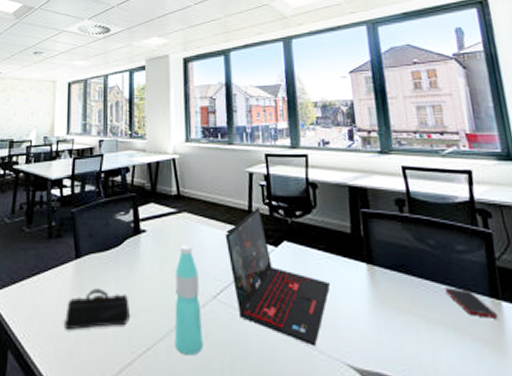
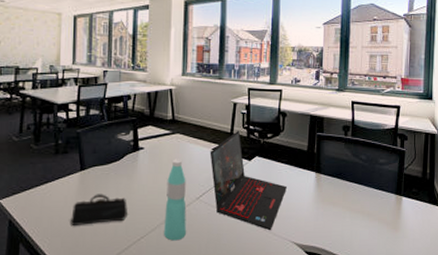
cell phone: present [444,287,497,318] -> none [367,188,397,208]

